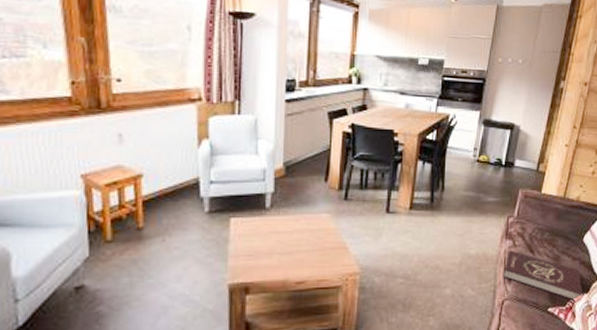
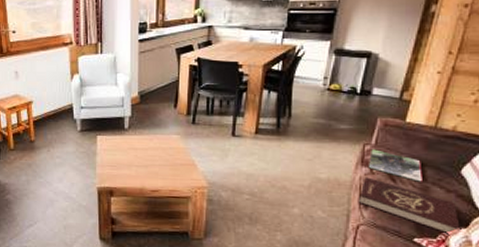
magazine: none [512,221,555,252] -> present [369,149,422,182]

